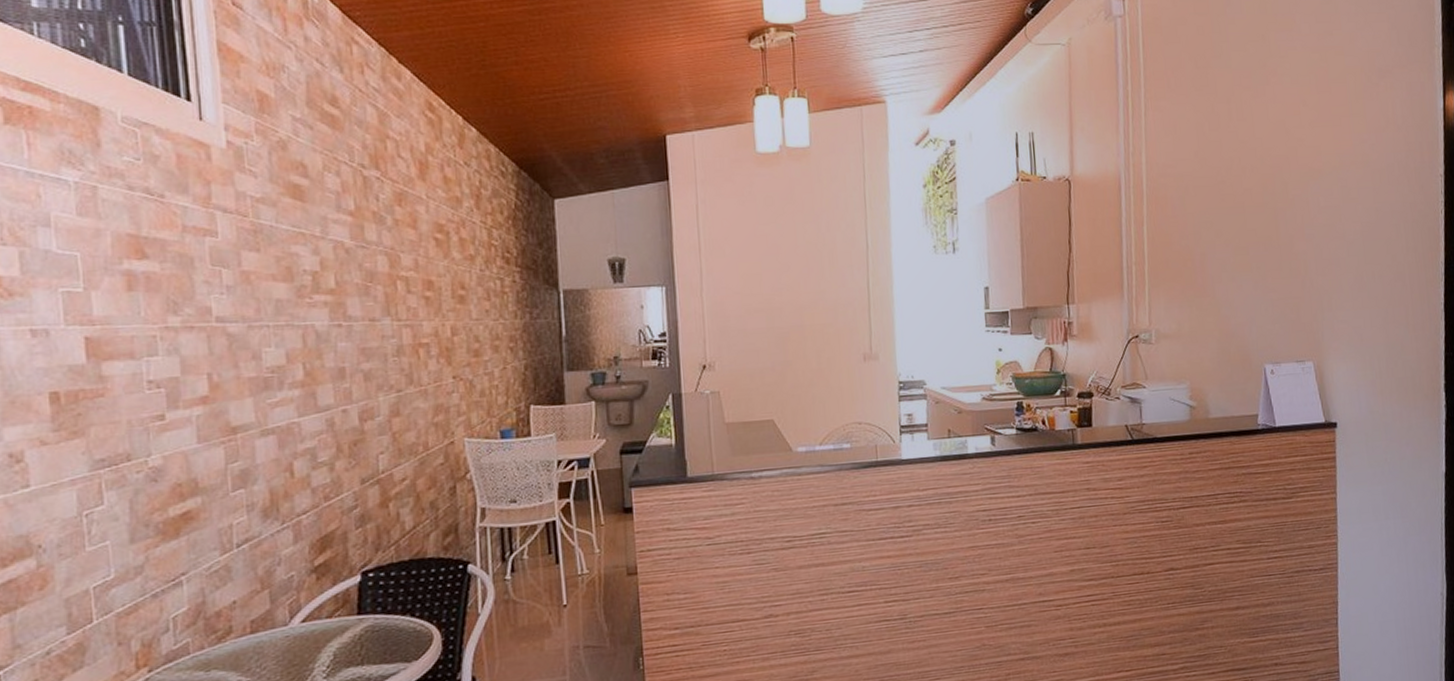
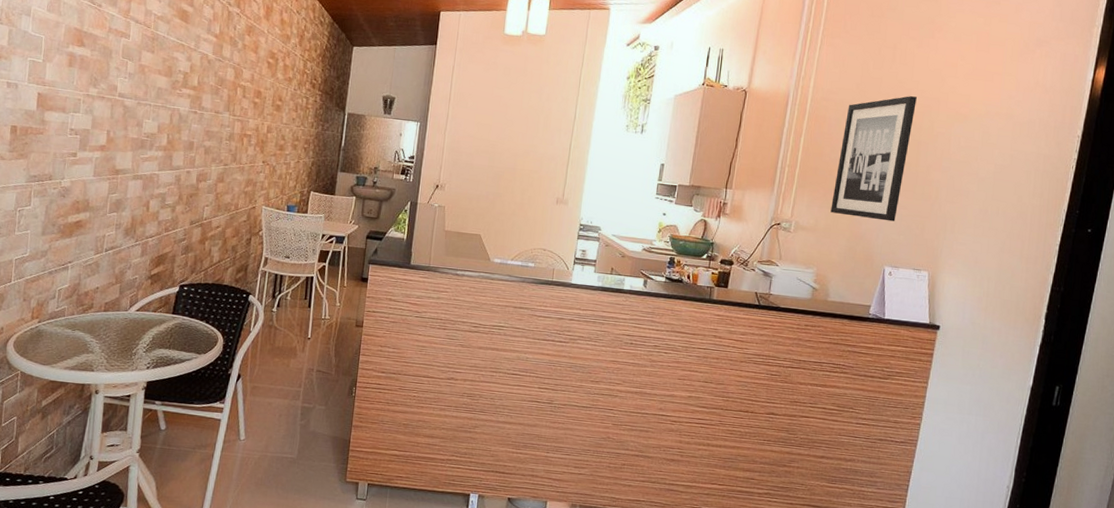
wall art: none [1189,157,1267,312] -> present [830,96,917,222]

